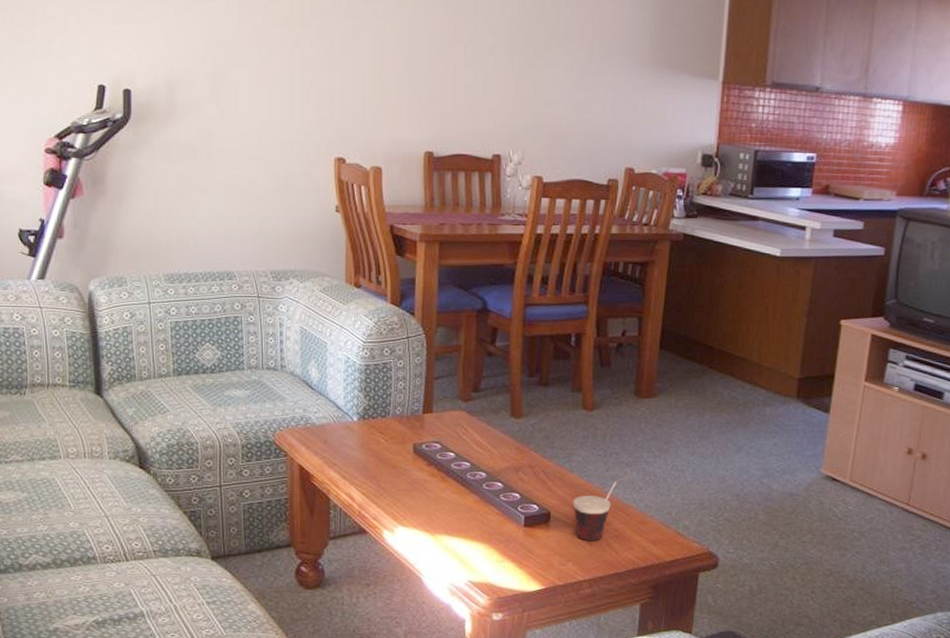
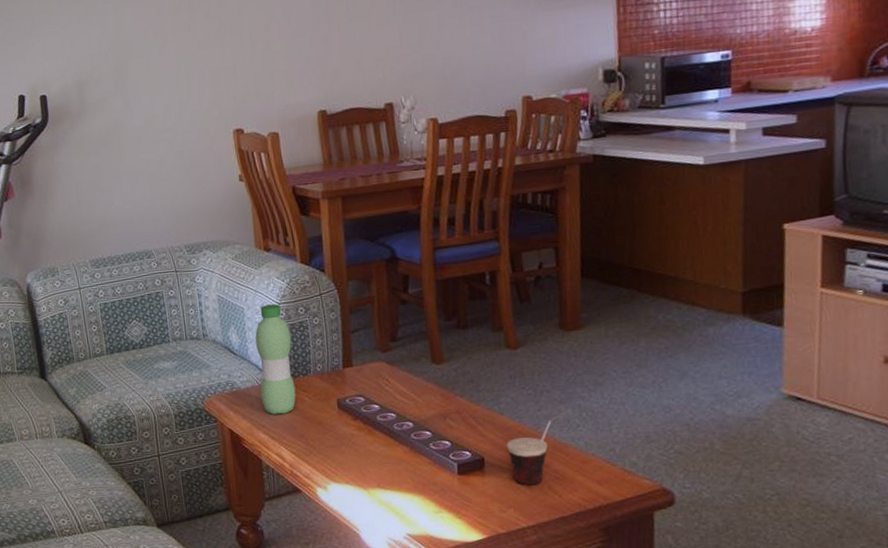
water bottle: none [336,342,374,454] -> present [255,304,296,415]

